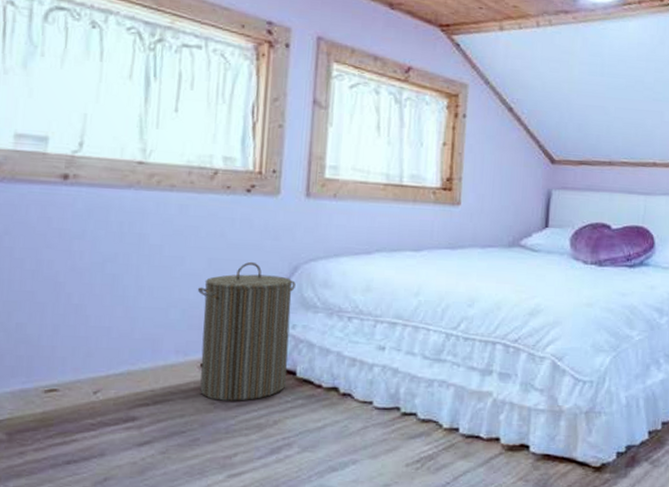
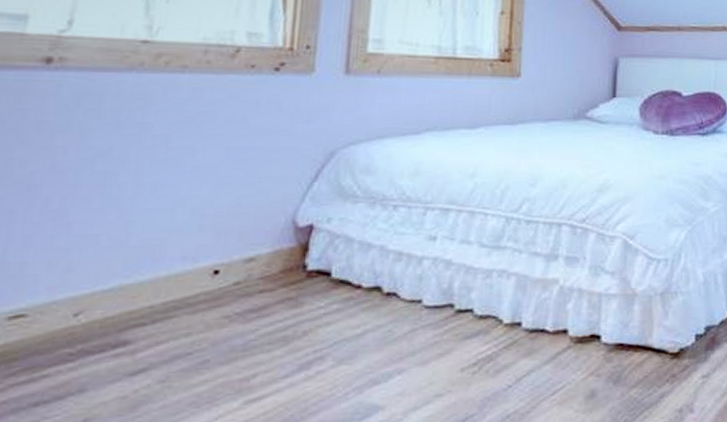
laundry hamper: present [197,261,296,401] -> none [211,148,332,313]

